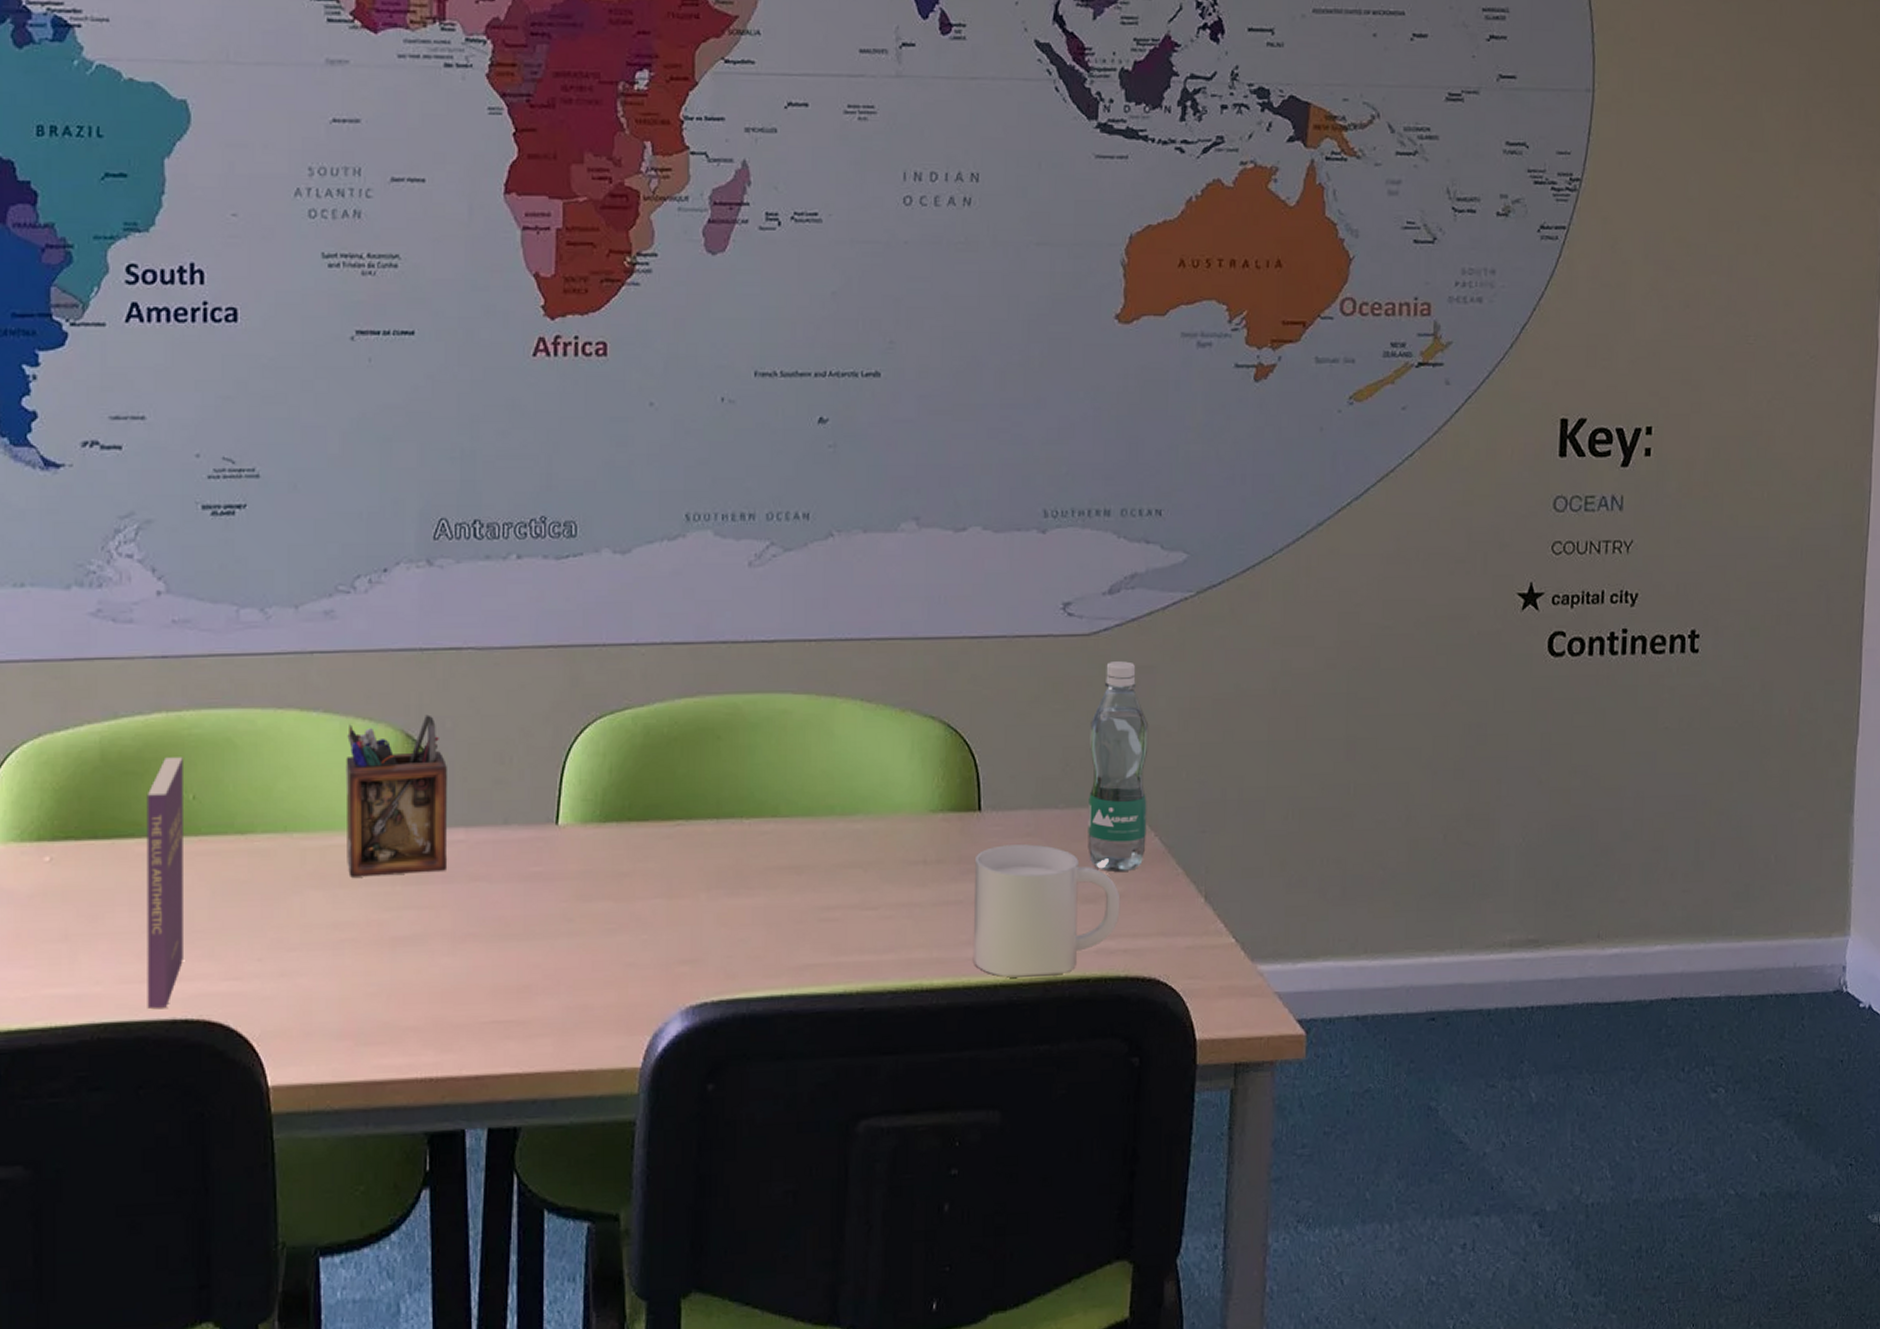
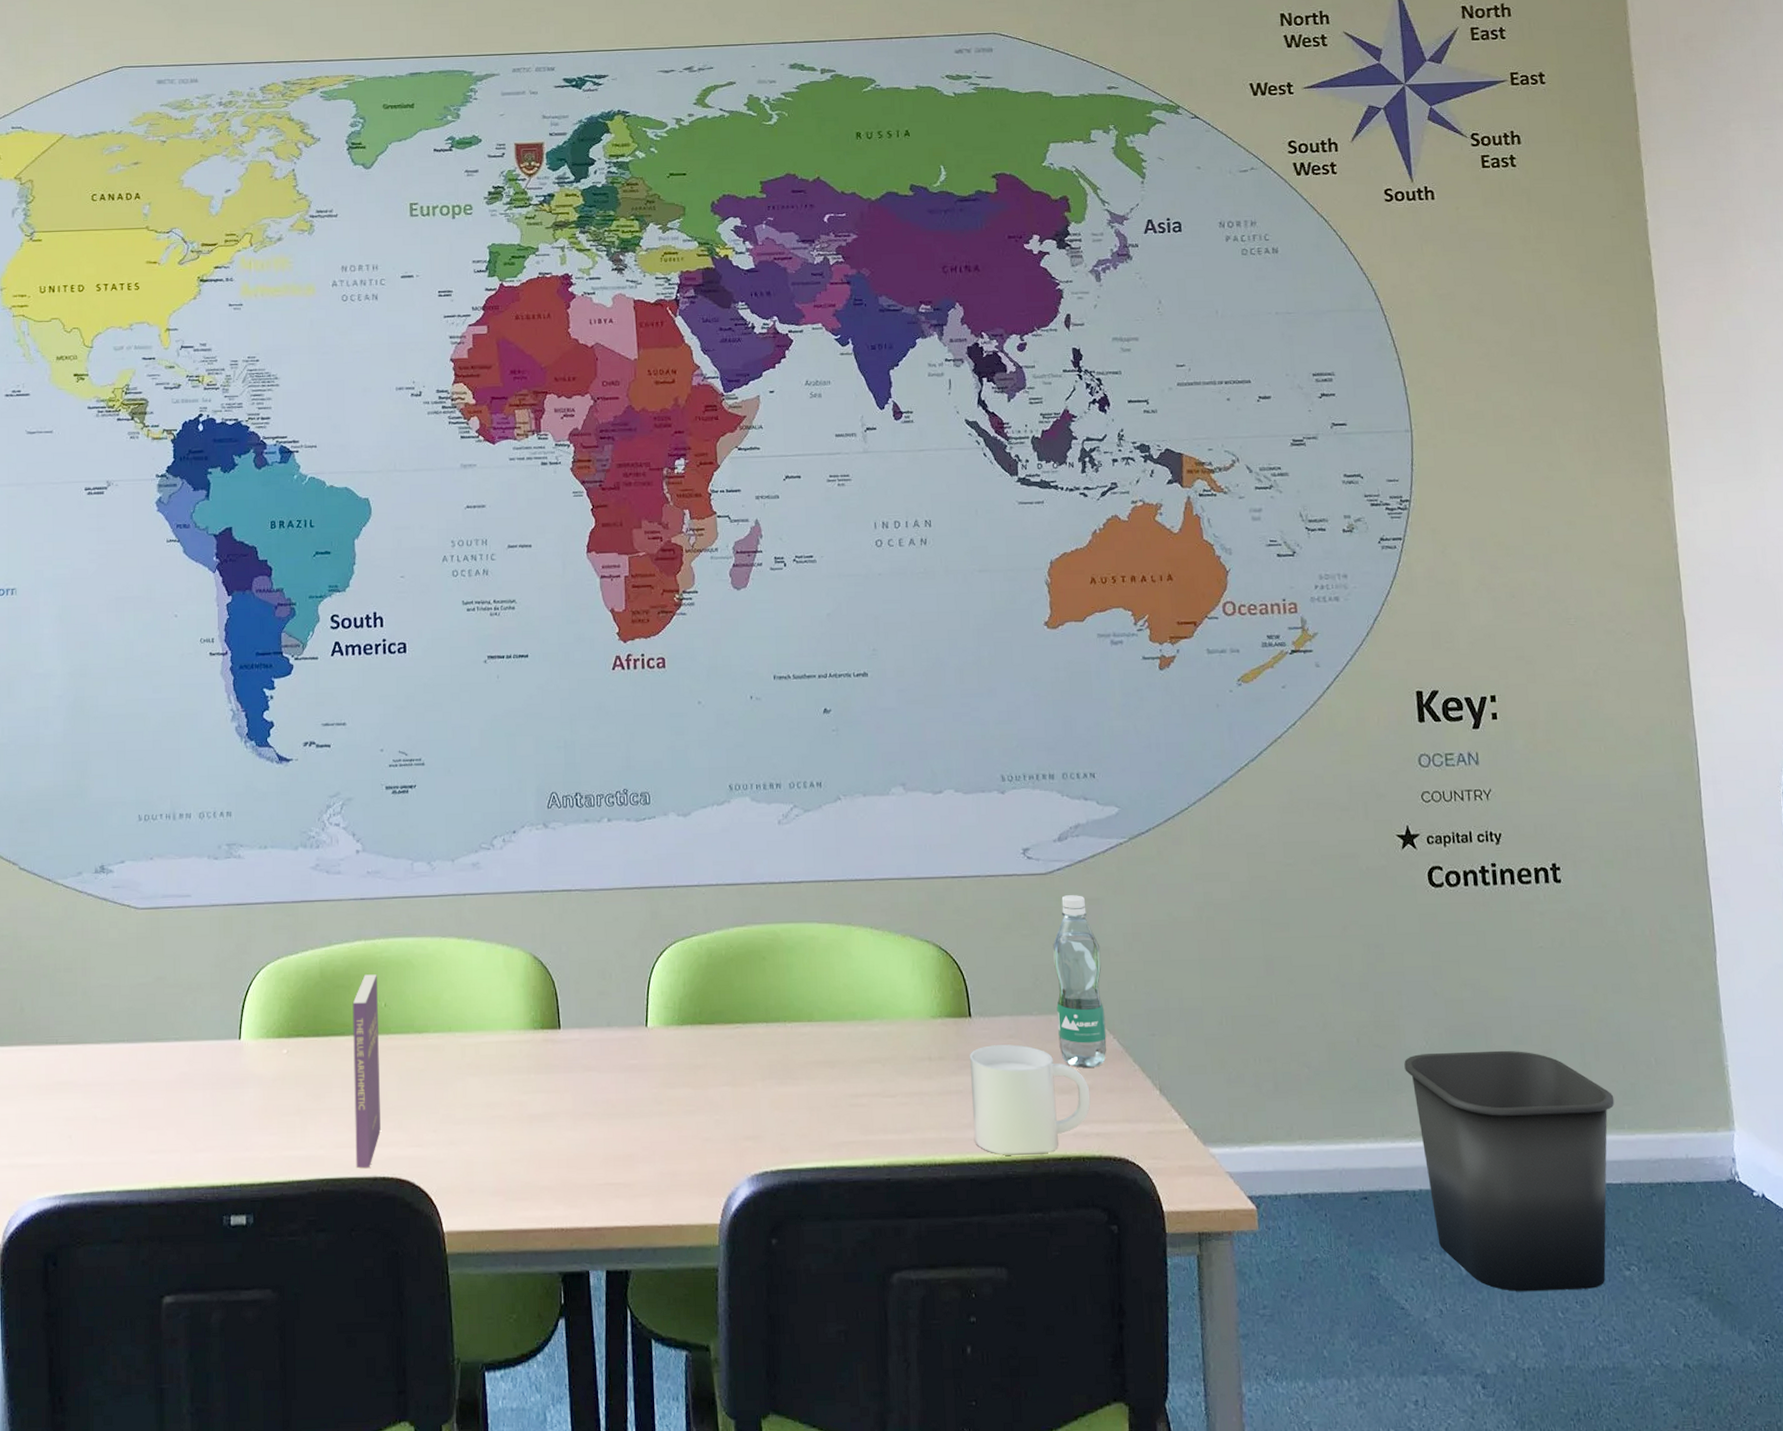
desk organizer: present [345,714,447,877] -> none [491,941,567,1067]
waste bin: none [1495,847,1725,1119] -> present [1404,1050,1615,1291]

